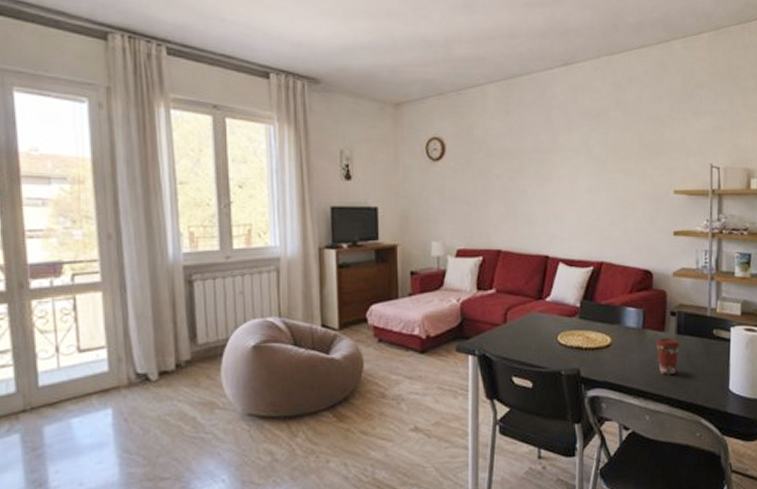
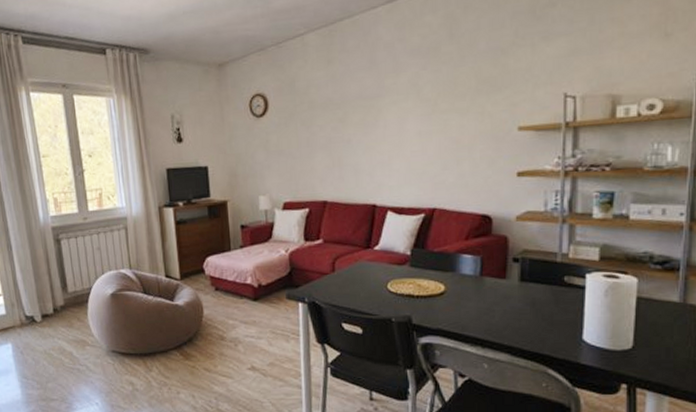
coffee cup: present [655,337,680,375] -> none [495,285,524,324]

